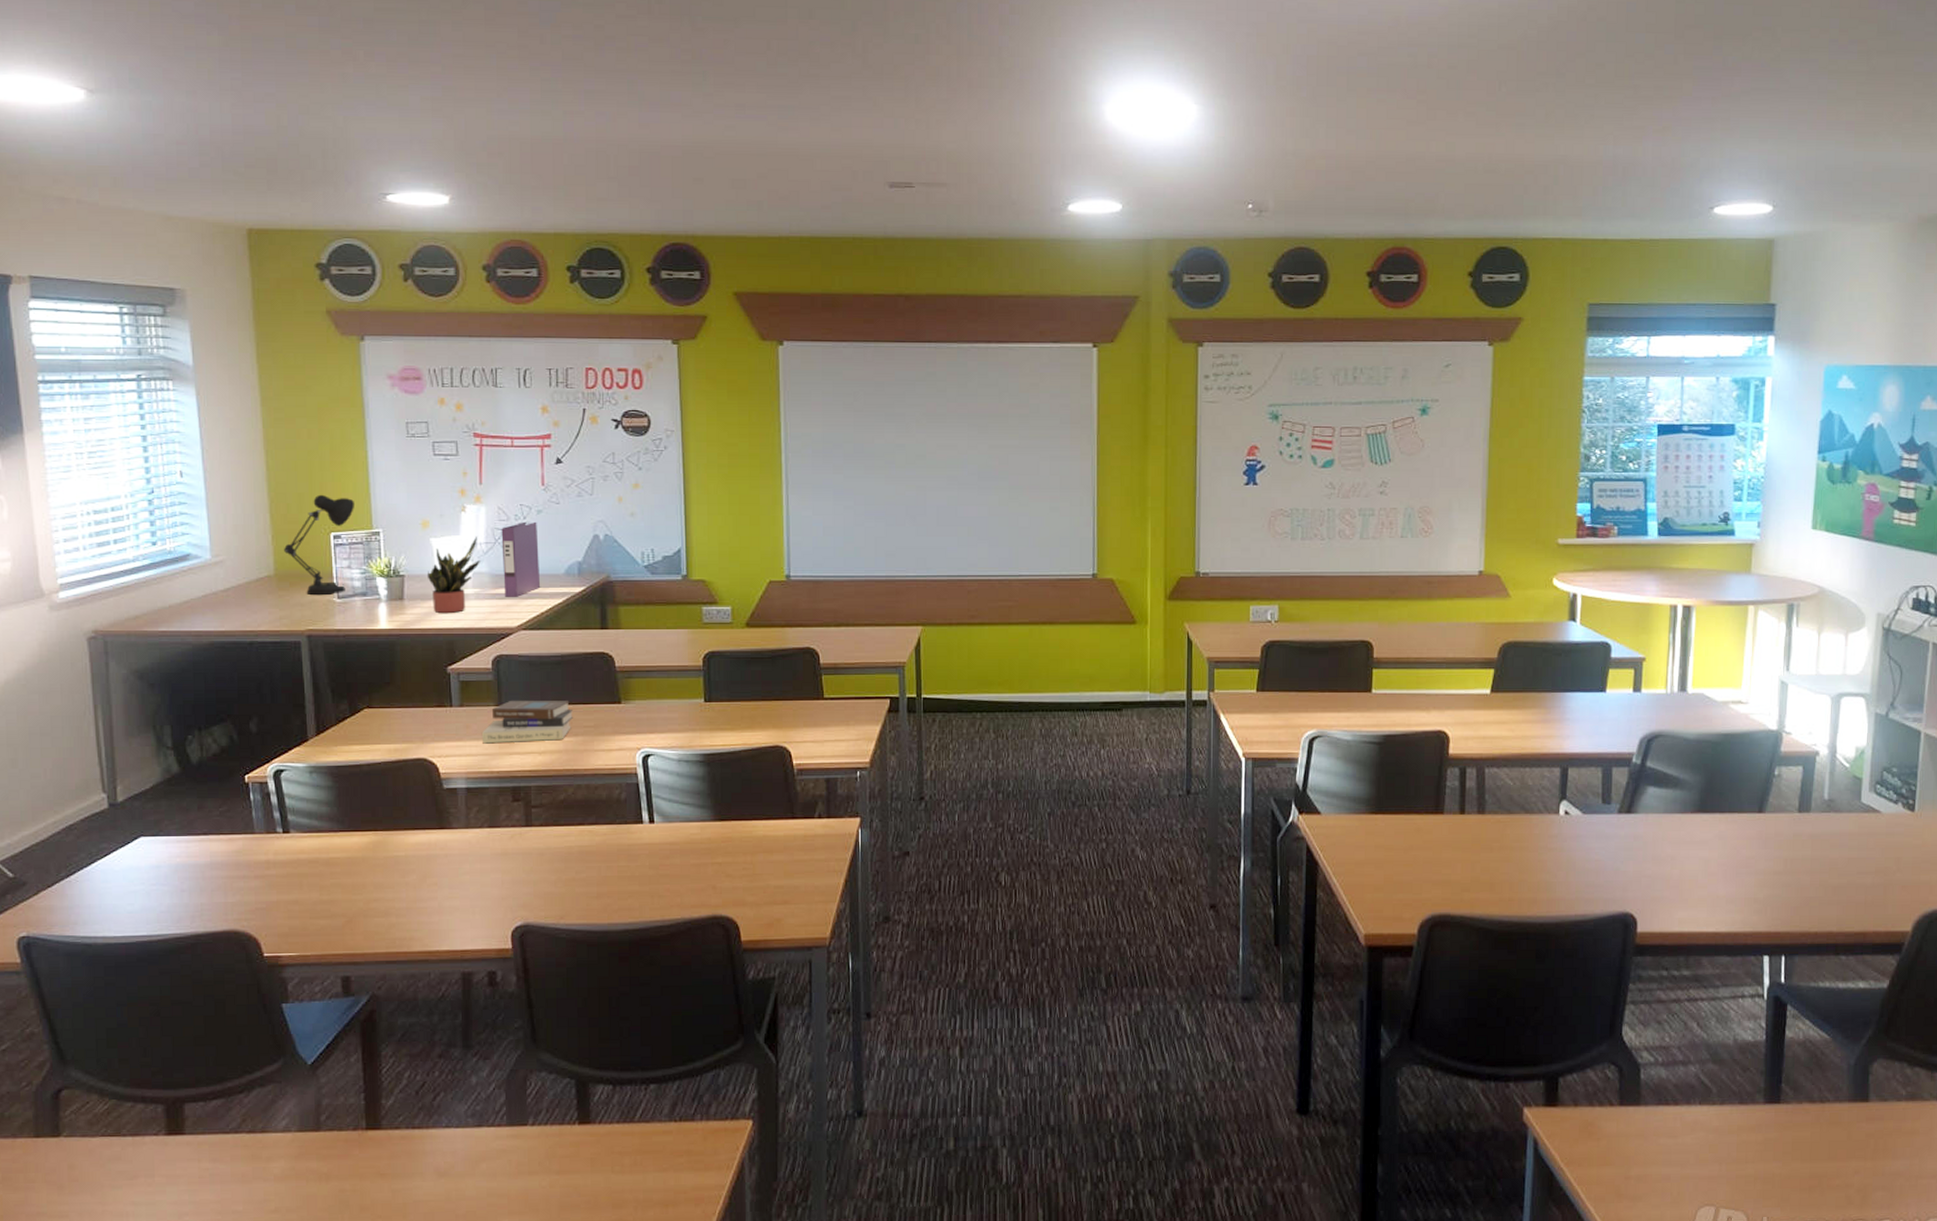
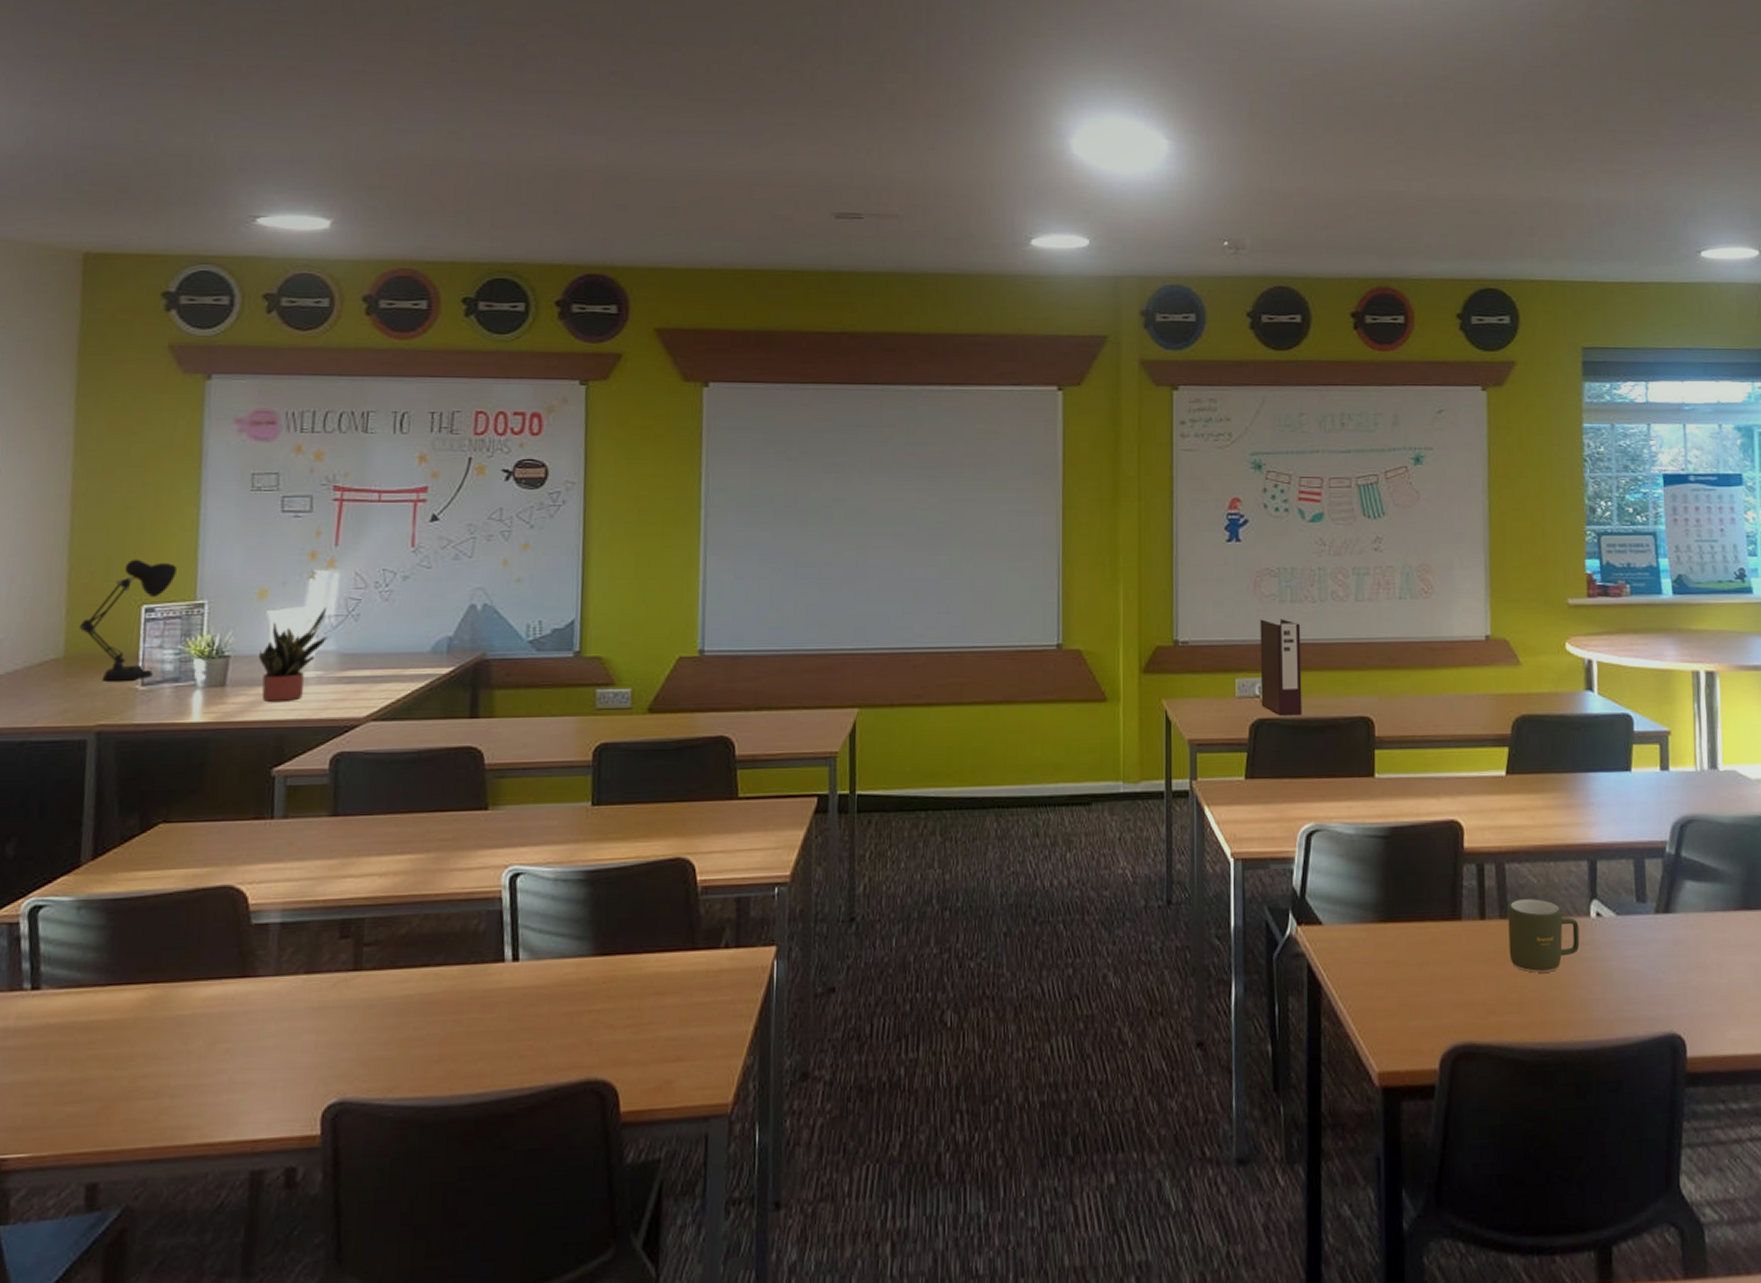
books: present [482,700,574,744] -> none [308,808,427,865]
binder: present [501,521,541,597] -> none [353,589,402,681]
binder: none [1272,554,1310,639] -> present [1260,619,1302,717]
mug: none [1484,797,1548,859] -> present [1507,898,1580,973]

